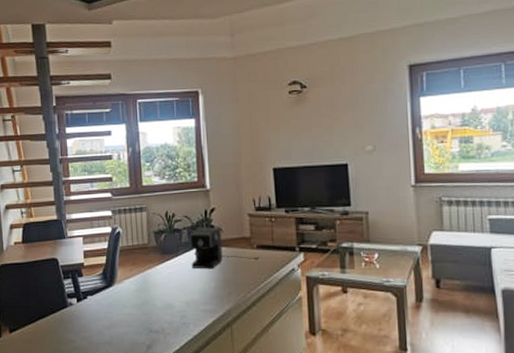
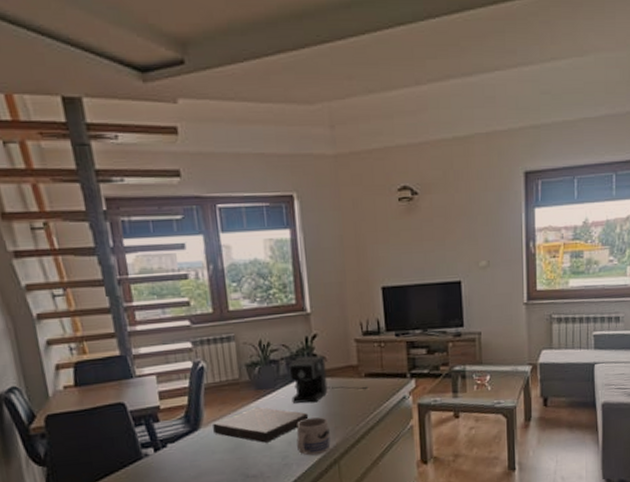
book: none [125,269,206,302] -> present [213,406,309,443]
mug: none [194,282,224,317] -> present [296,417,331,456]

